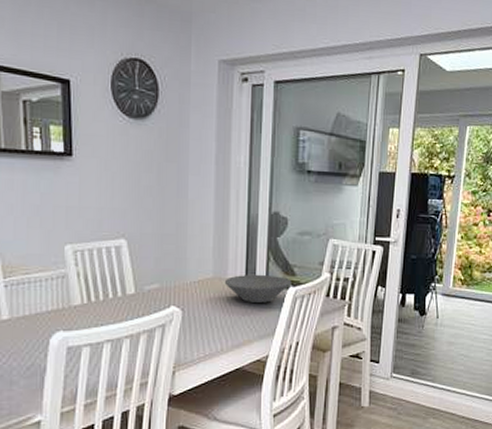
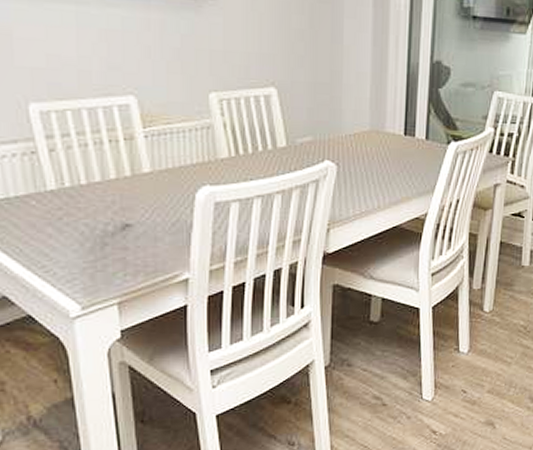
bowl: present [224,274,292,303] -> none [382,127,453,158]

